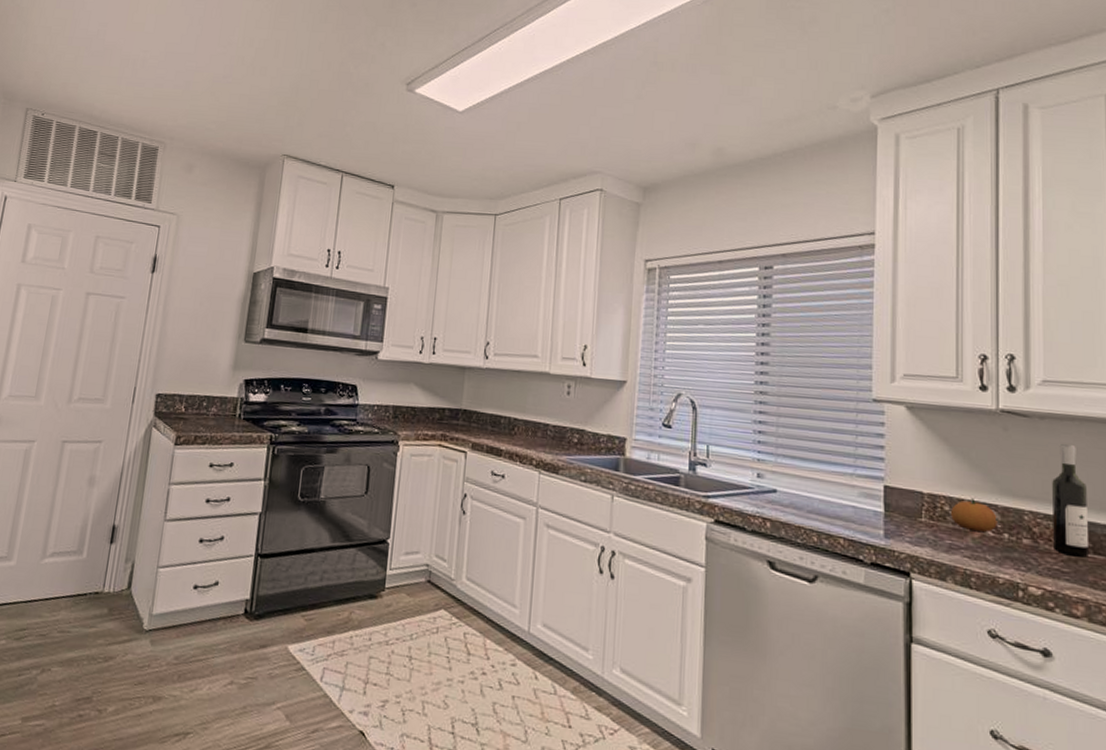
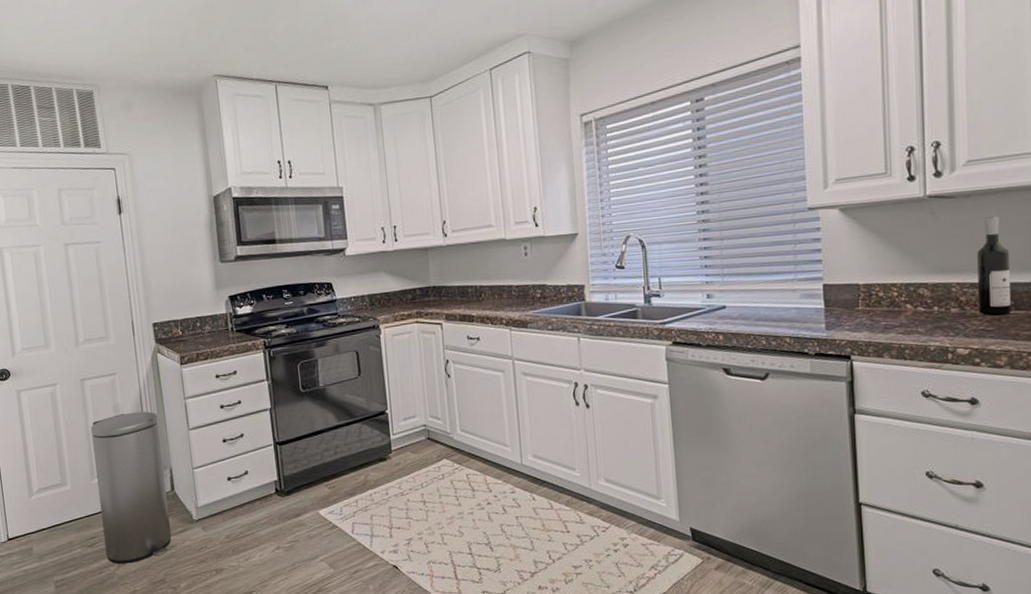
pedal bin: none [32,487,135,670] -> present [90,411,172,564]
fruit: present [951,497,997,532] -> none [885,280,928,310]

